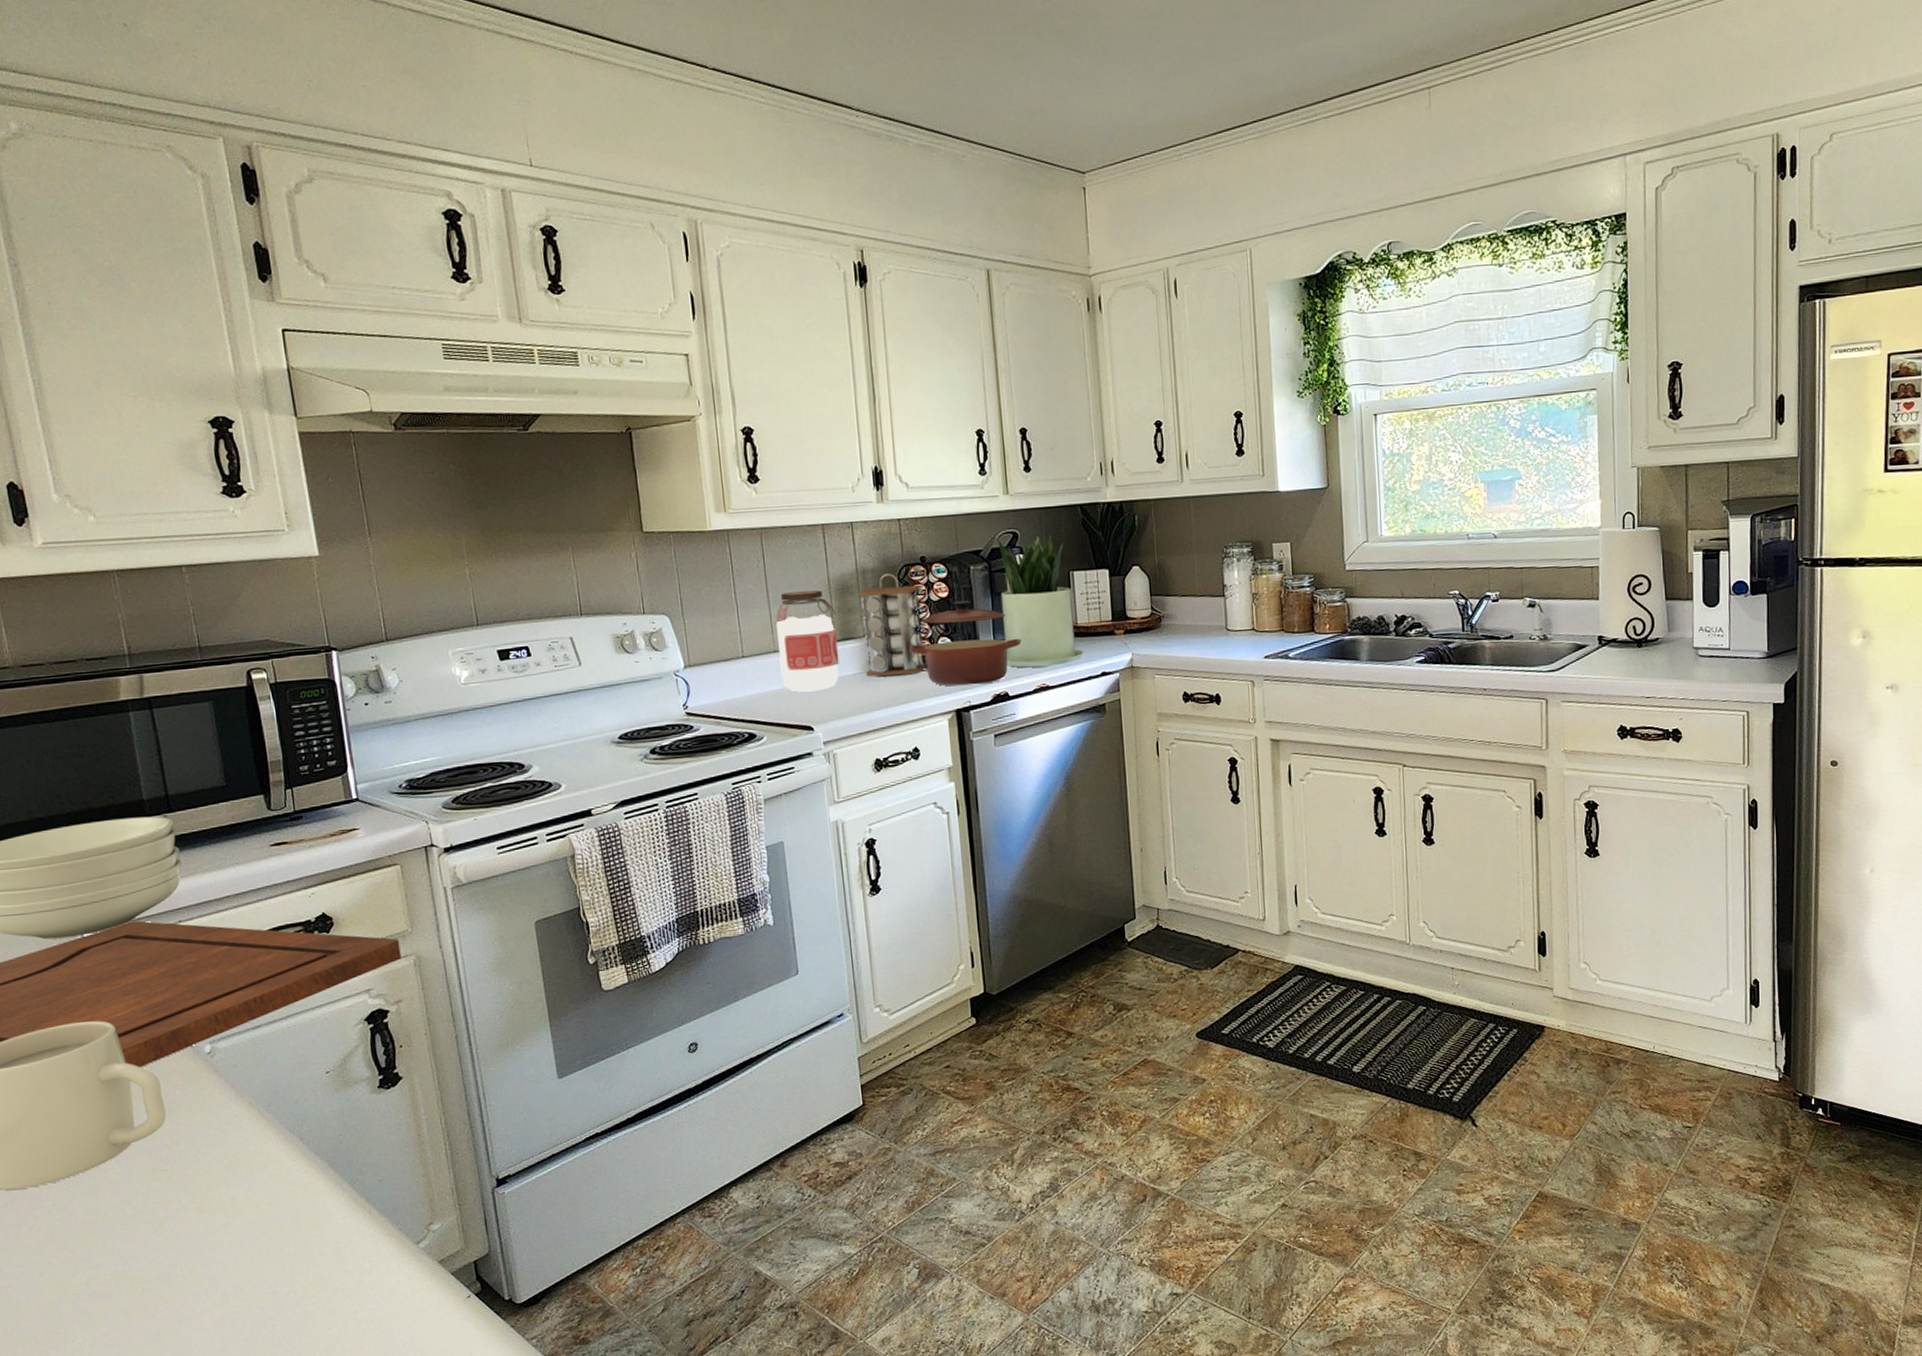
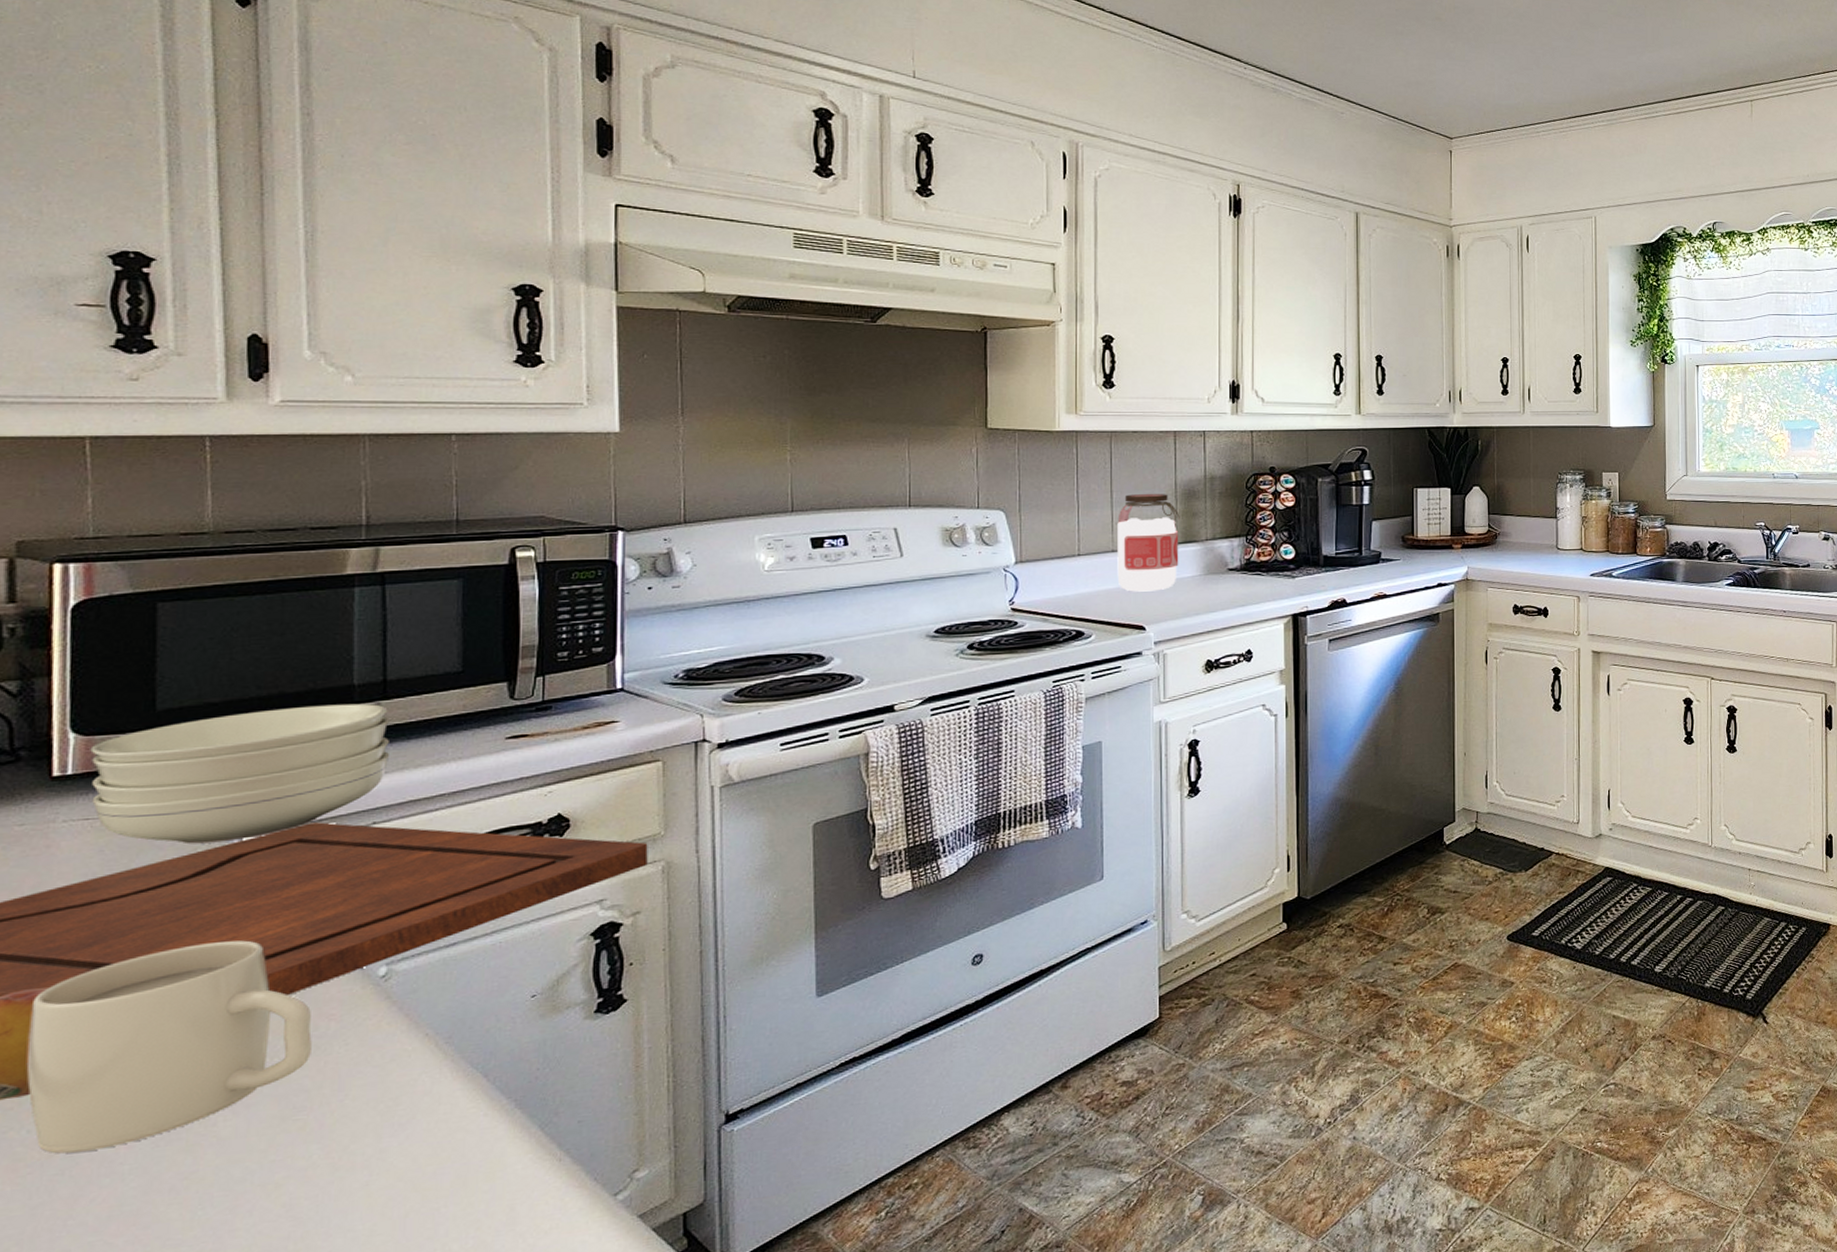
spice rack: present [857,573,927,677] -> none [1204,481,1268,580]
saucepan: present [908,600,1022,687] -> none [1250,510,1363,592]
planter: present [997,535,1084,668] -> none [1345,454,1422,577]

